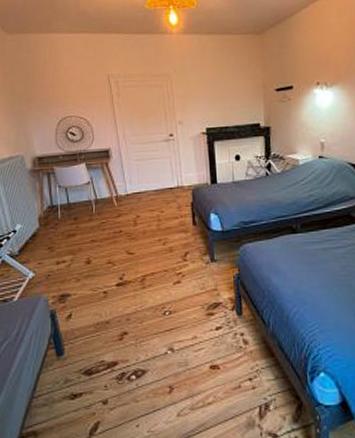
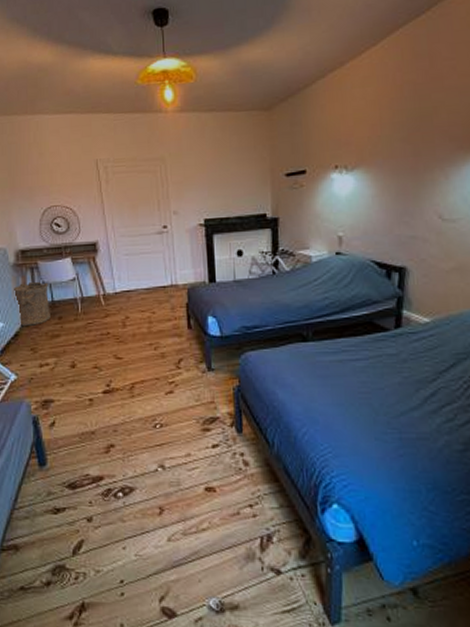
laundry hamper: none [30,185,66,227] -> present [13,281,50,326]

